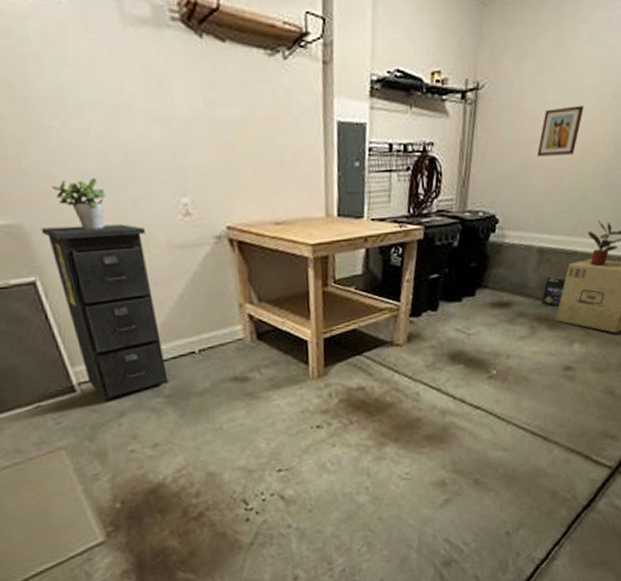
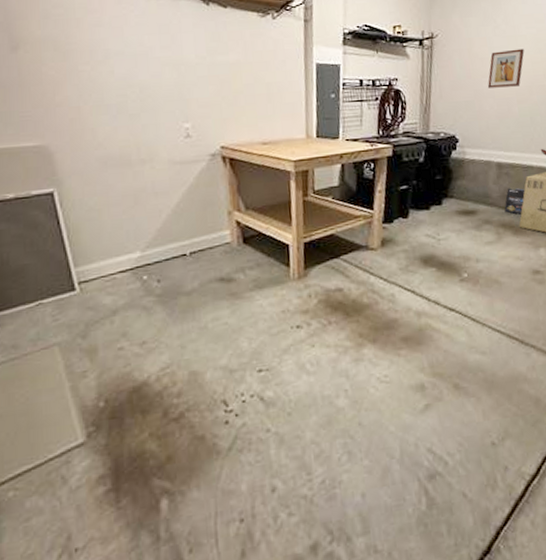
filing cabinet: present [41,224,169,401] -> none [64,144,161,299]
potted plant: present [52,177,107,230] -> none [78,108,122,150]

